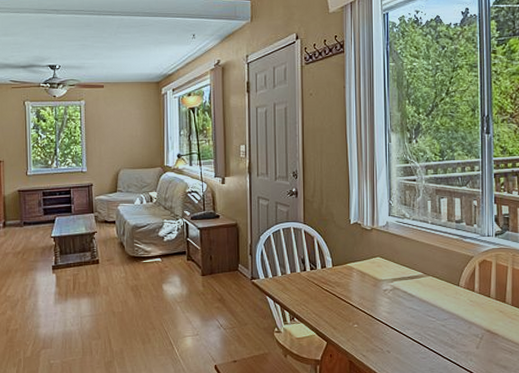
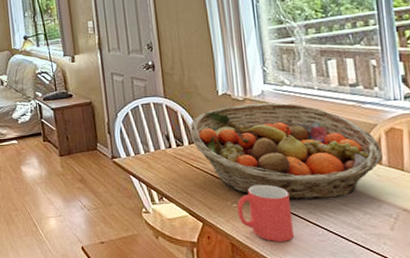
fruit basket: none [323,233,476,322] -> present [190,103,384,201]
mug: none [357,307,401,359] -> present [237,184,294,242]

